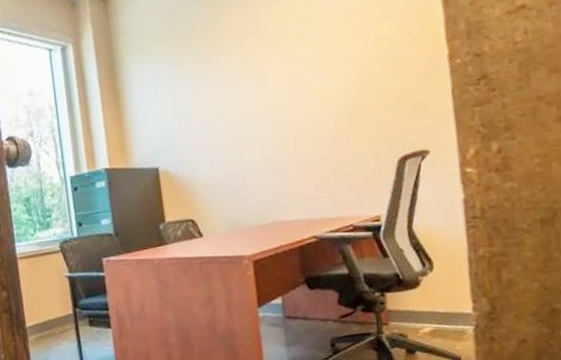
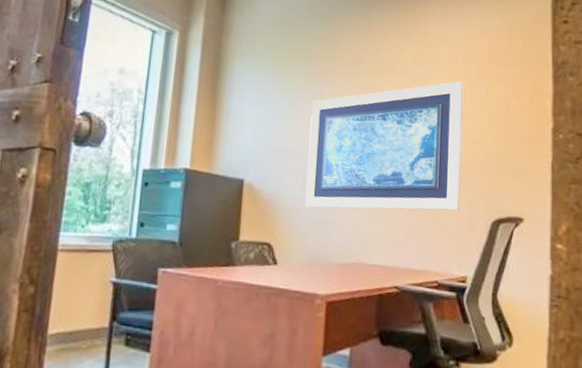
wall art: none [206,29,365,181] -> present [305,81,464,211]

